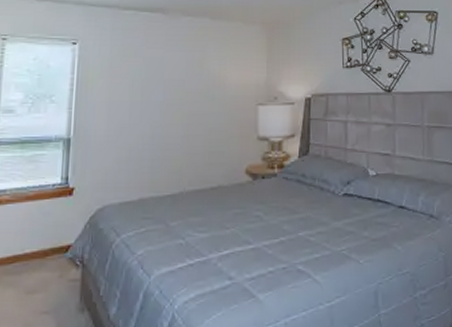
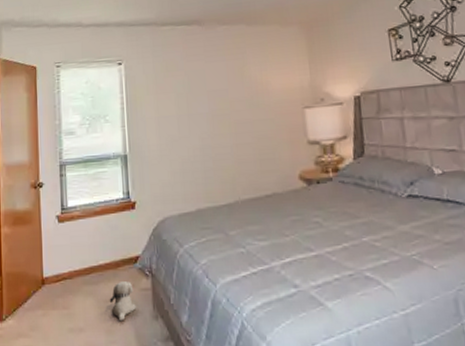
plush toy: none [31,272,61,314] -> present [109,281,136,321]

